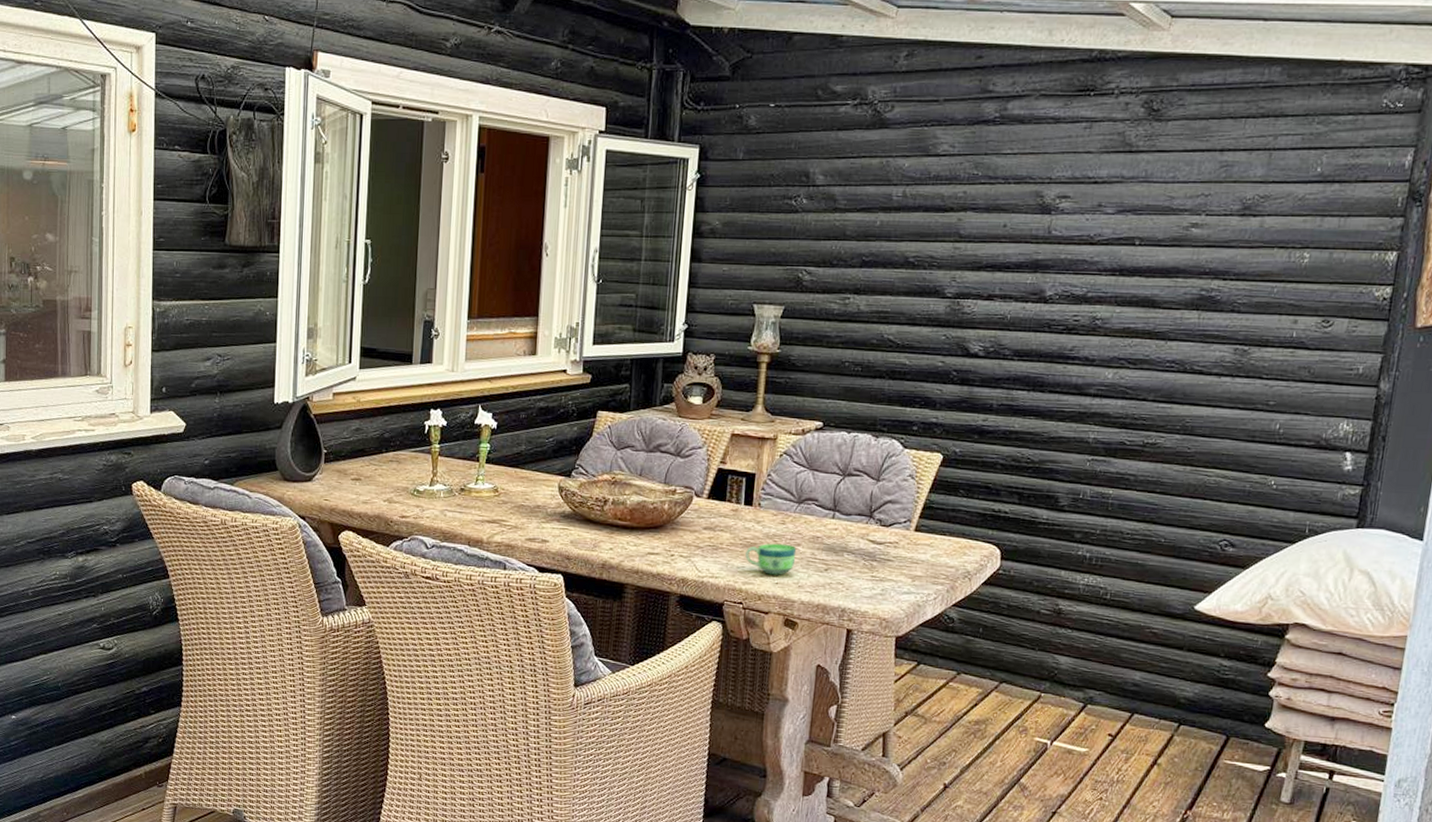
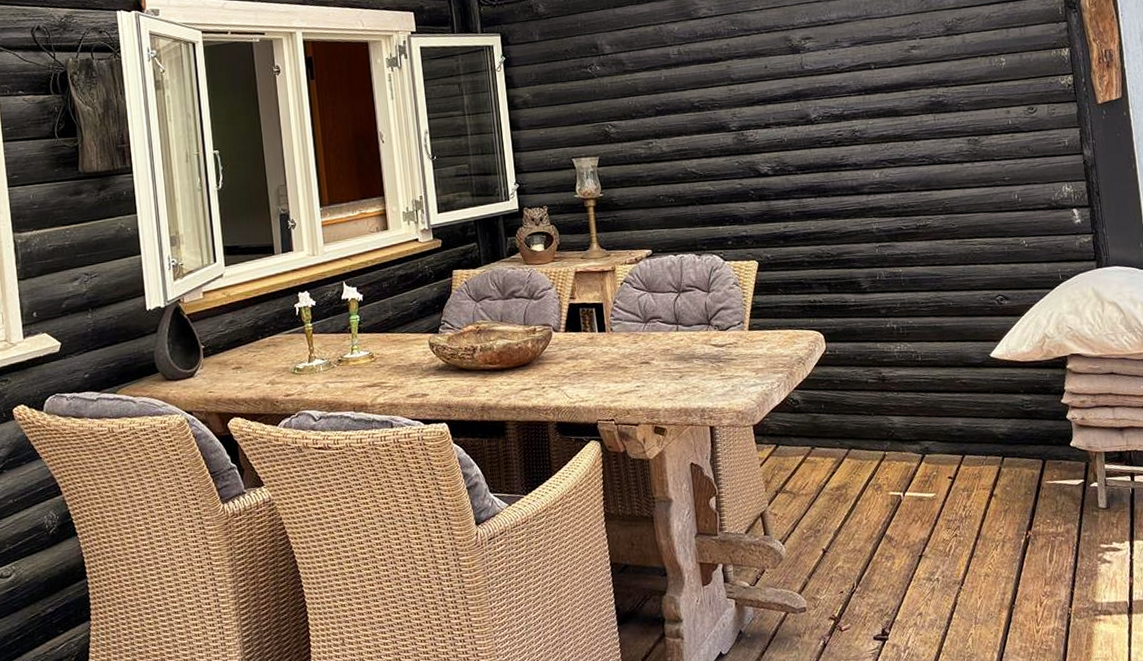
cup: present [745,543,796,575] -> none [608,360,653,390]

